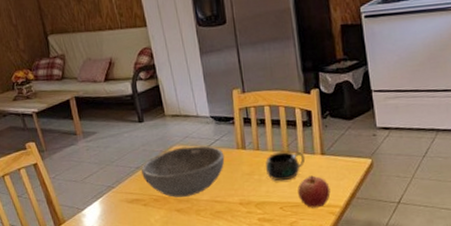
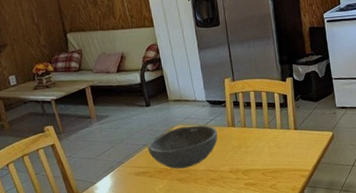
mug: present [265,151,306,182] -> none [250,127,282,152]
apple: present [297,175,331,208] -> none [276,146,302,173]

